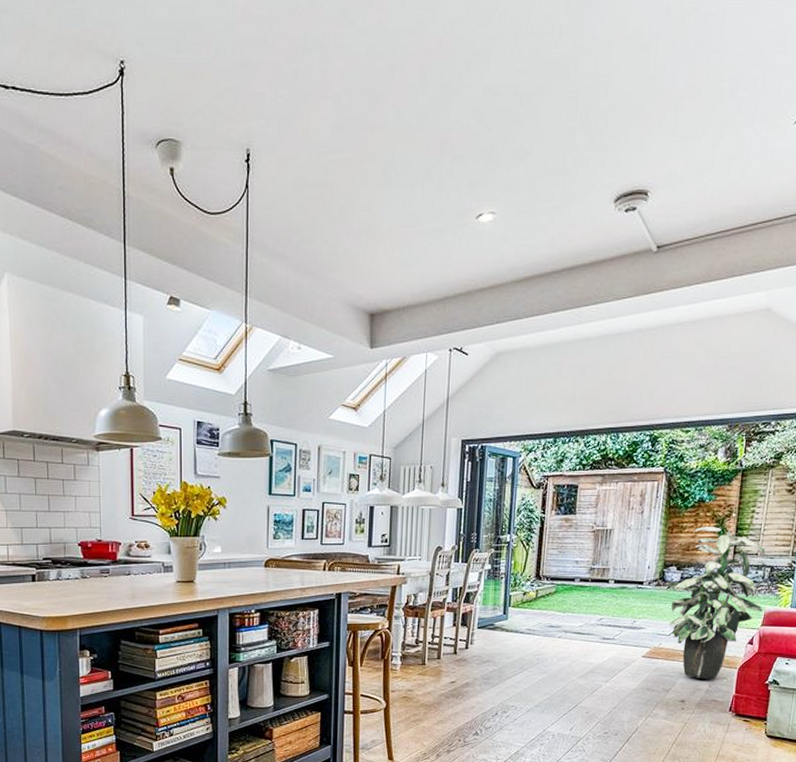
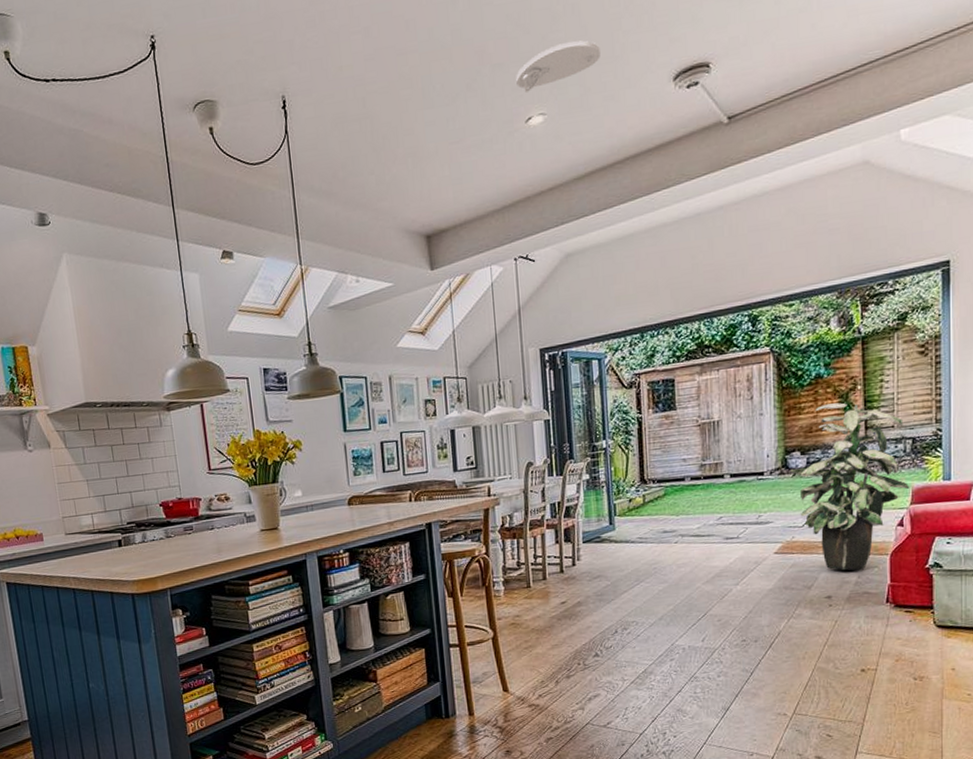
smoke detector: none [472,147,553,189] -> present [516,40,600,93]

